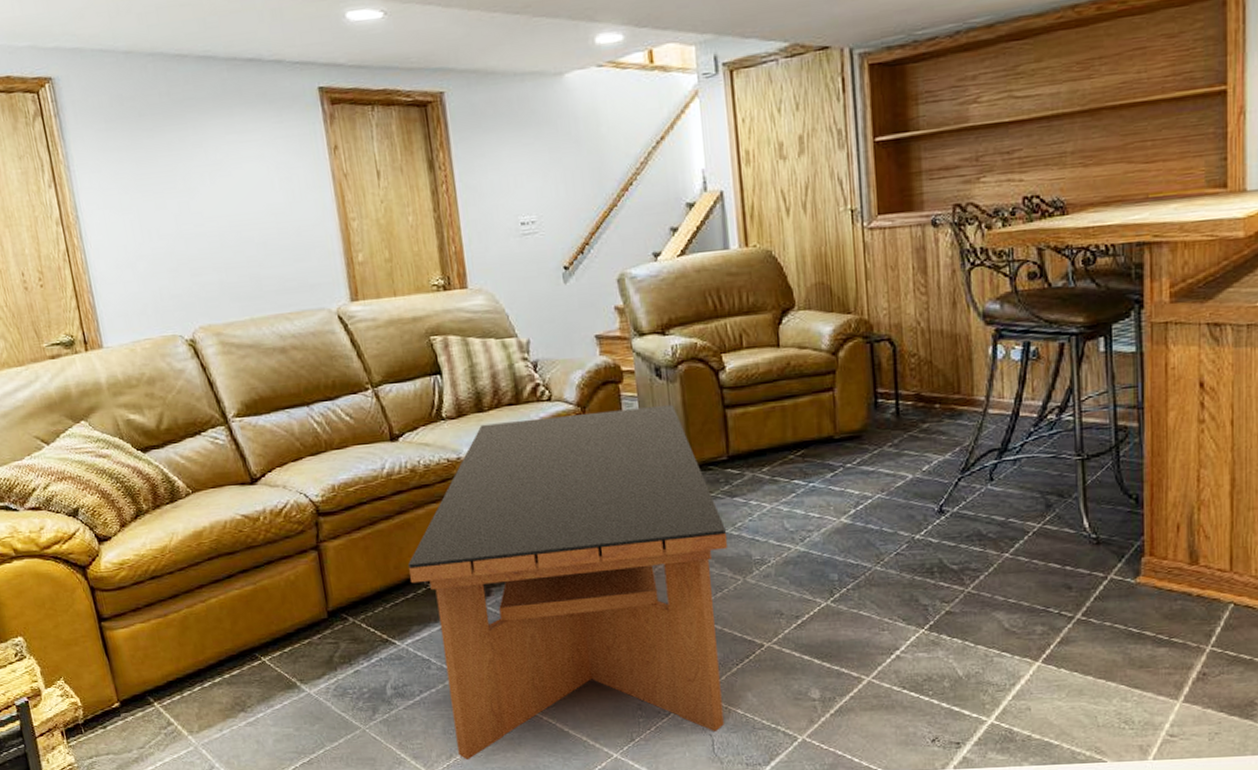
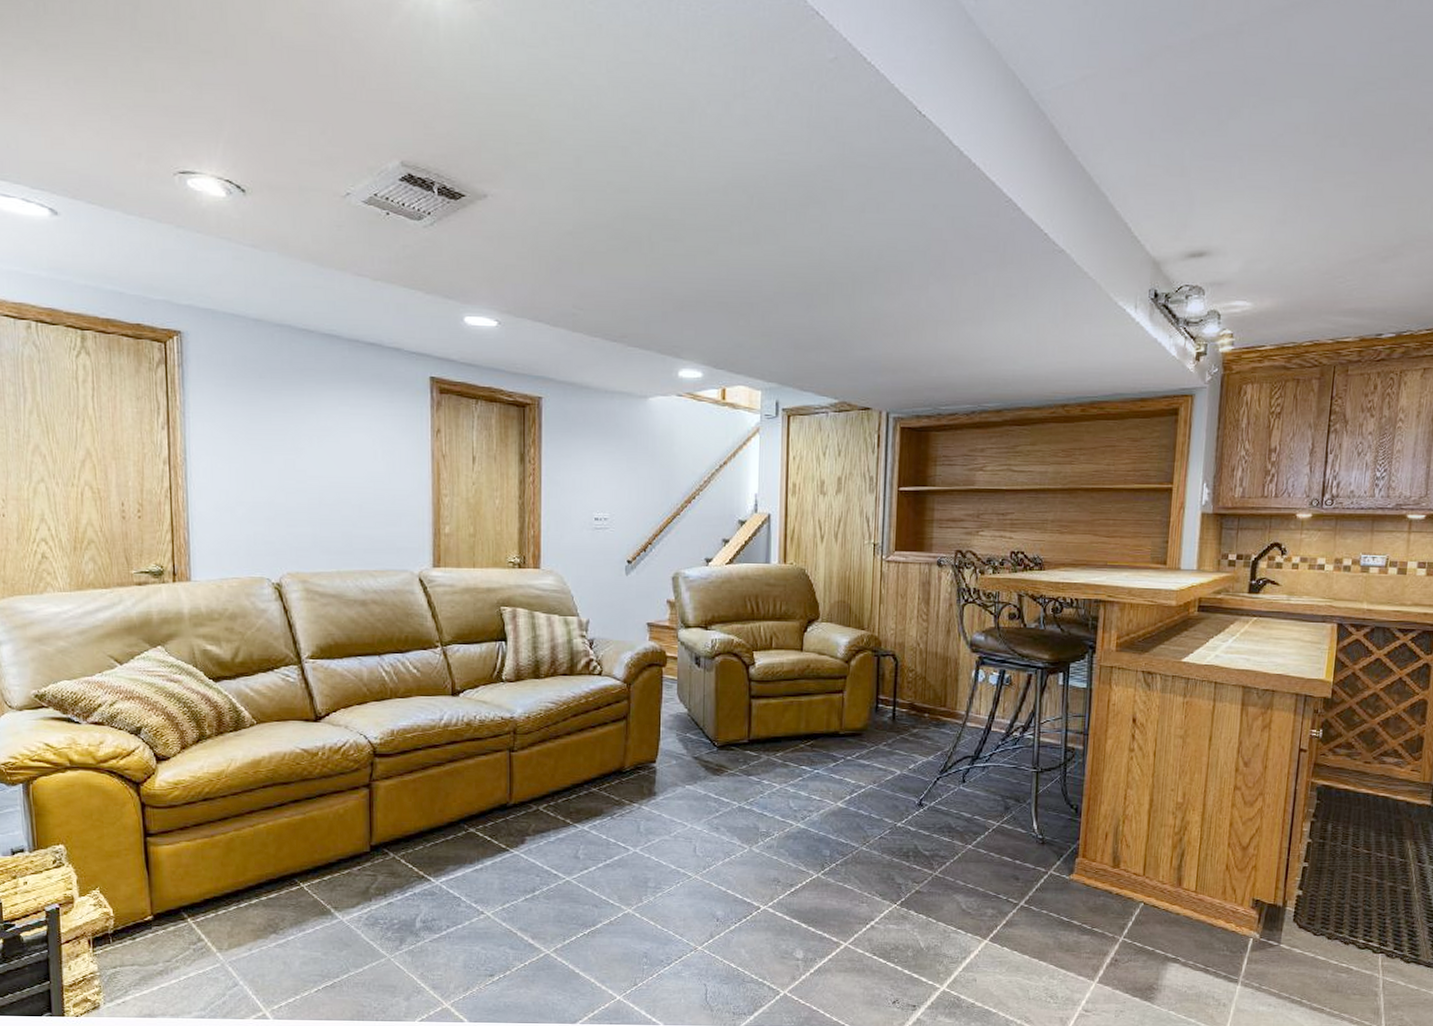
coffee table: present [408,404,727,761] -> none [453,689,739,994]

